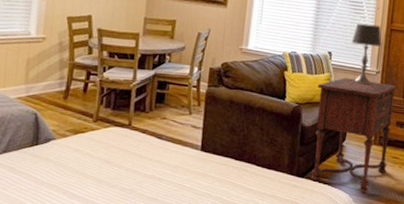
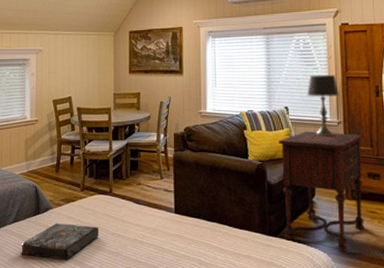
book: none [9,156,112,197] -> present [21,223,100,261]

